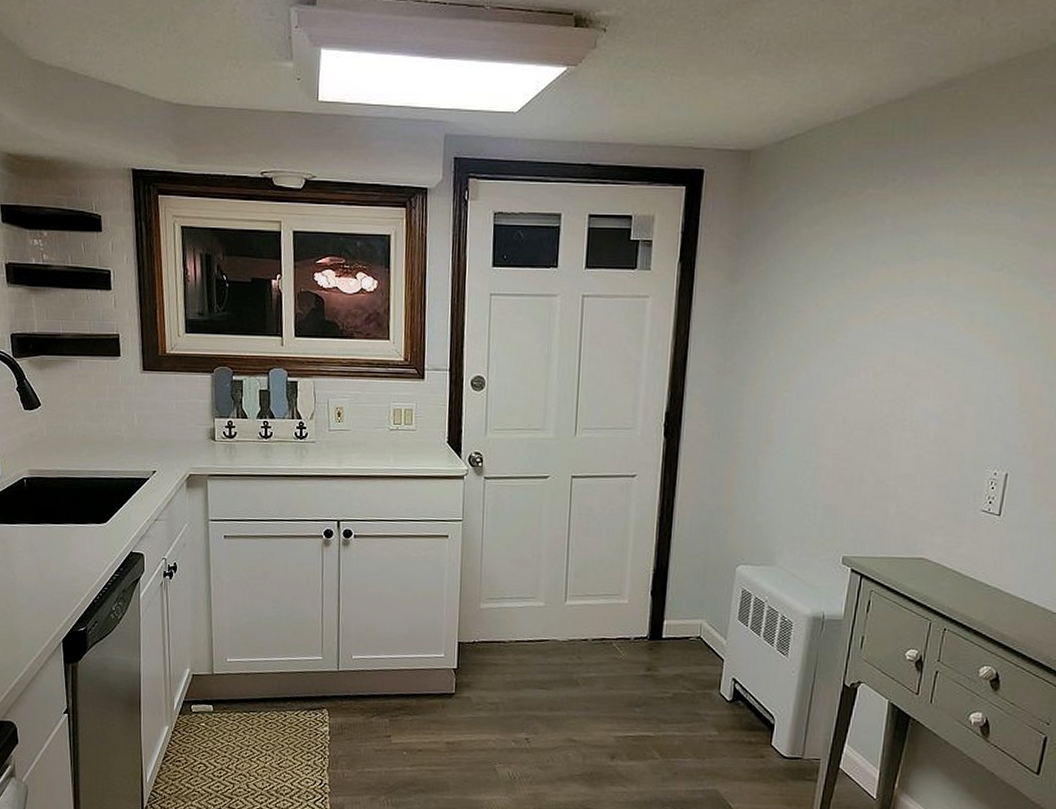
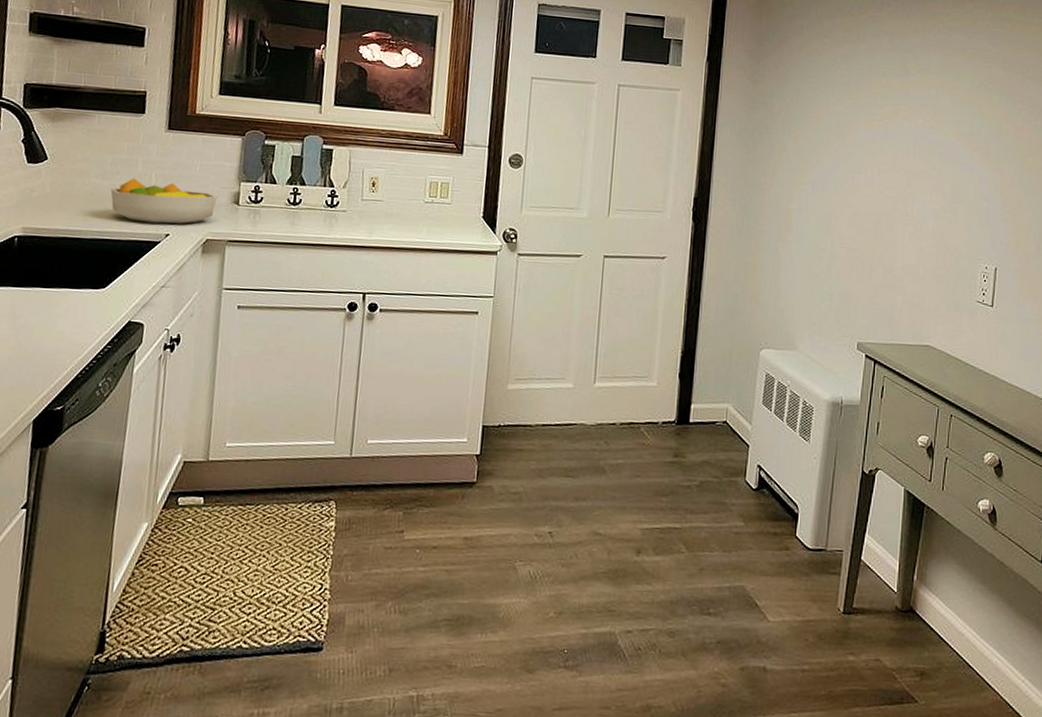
fruit bowl: none [99,419,195,461] -> present [110,178,218,224]

